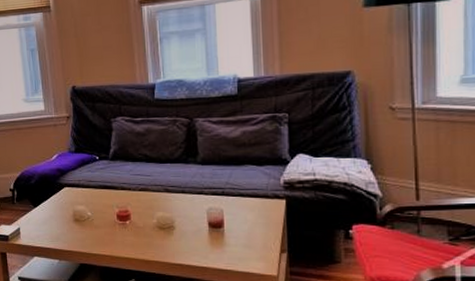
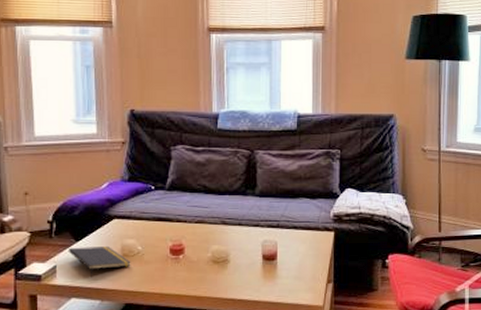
notepad: none [28,212,83,240] -> present [68,247,131,278]

